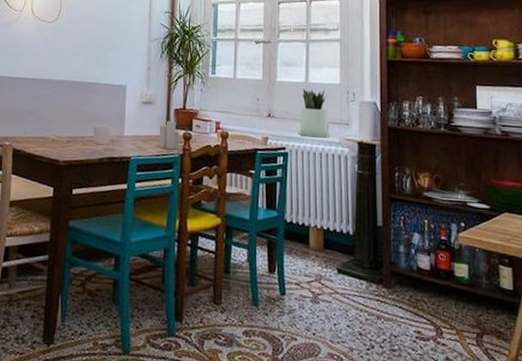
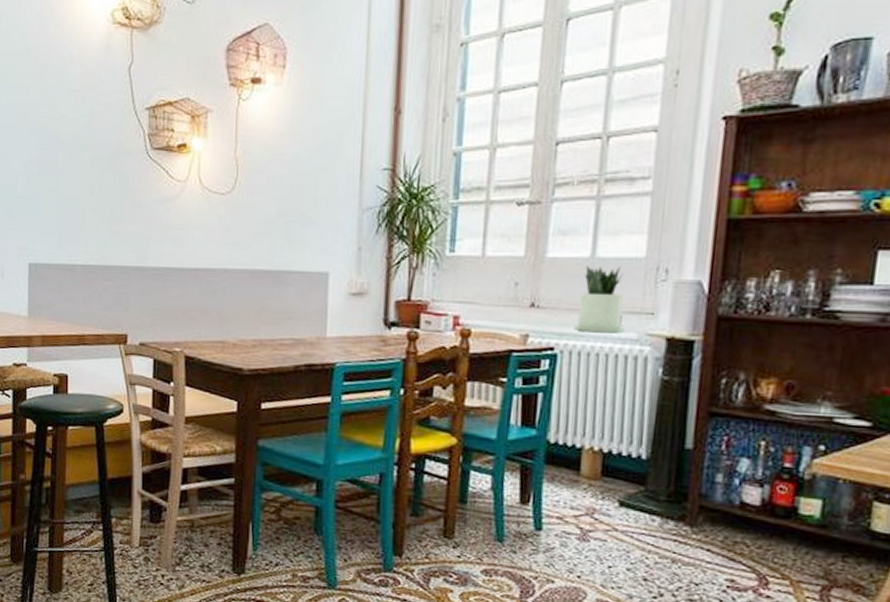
mug: present [93,124,111,145] -> none [285,324,309,350]
candle: present [159,119,180,149] -> none [373,314,402,353]

